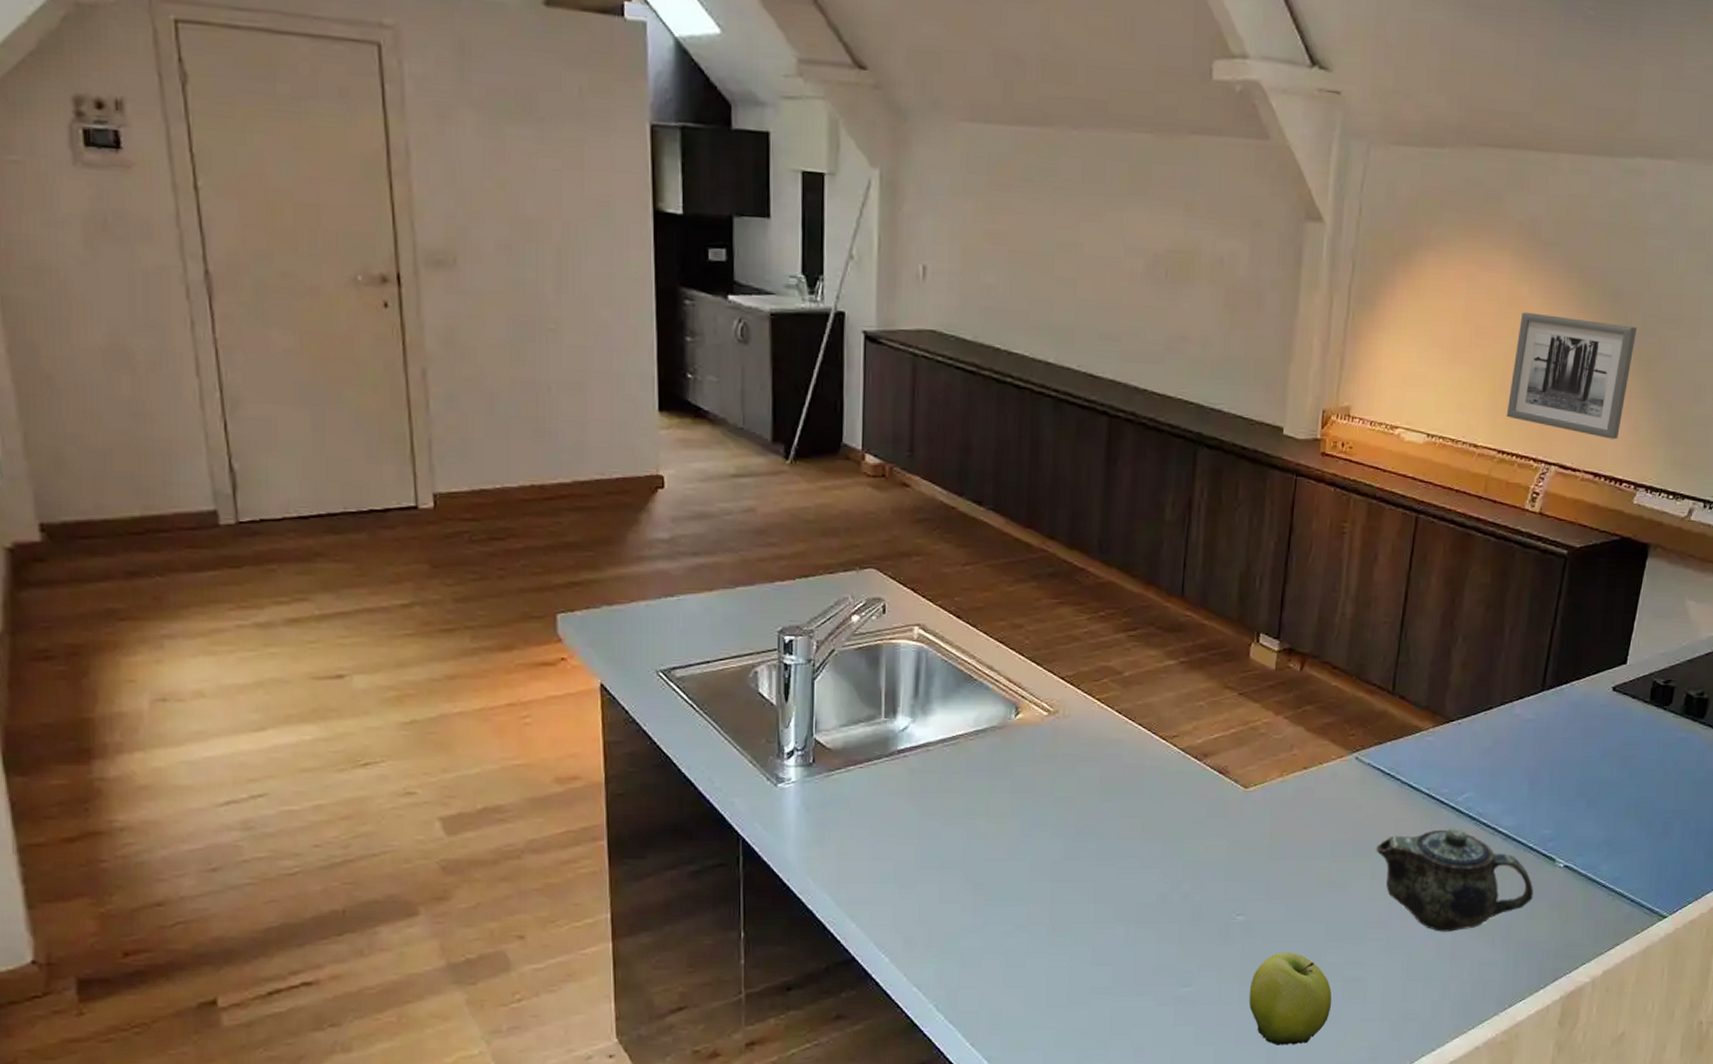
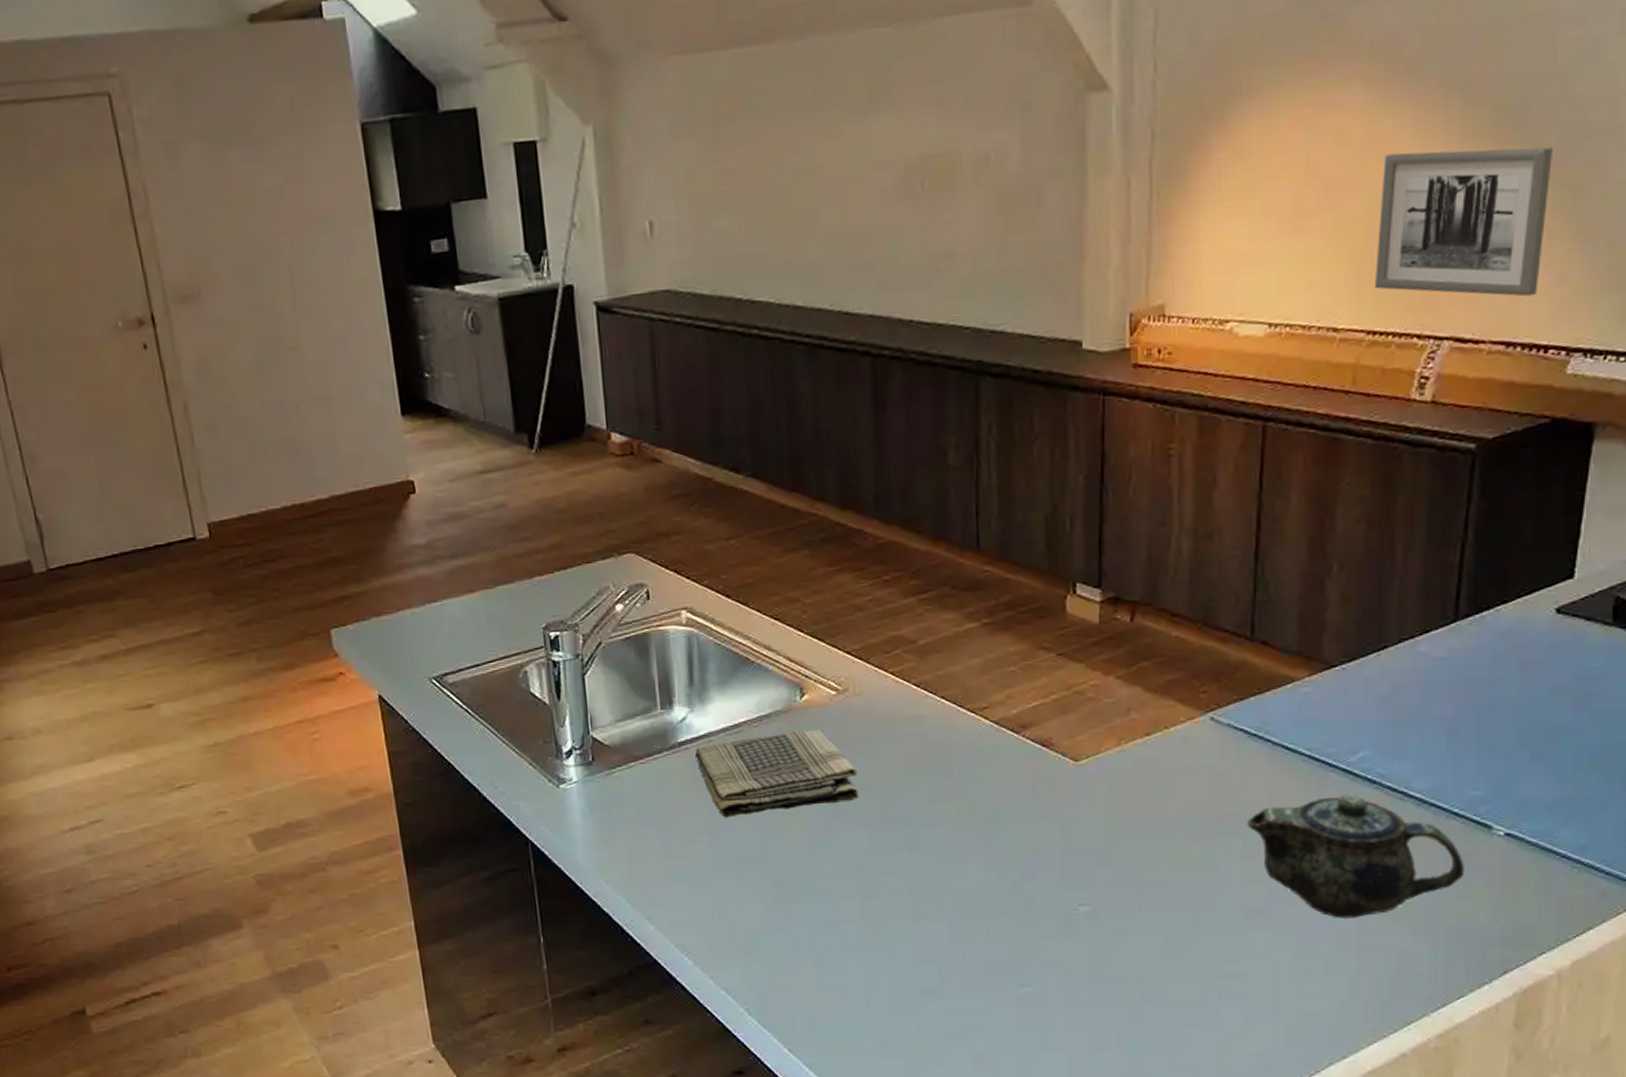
dish towel: none [912,746,1059,823] -> present [694,729,859,818]
fruit: present [1249,952,1332,1045] -> none [1102,945,1207,1052]

